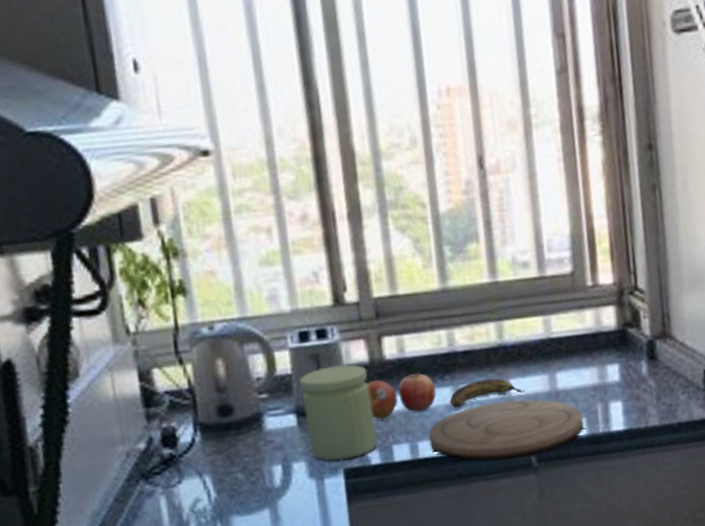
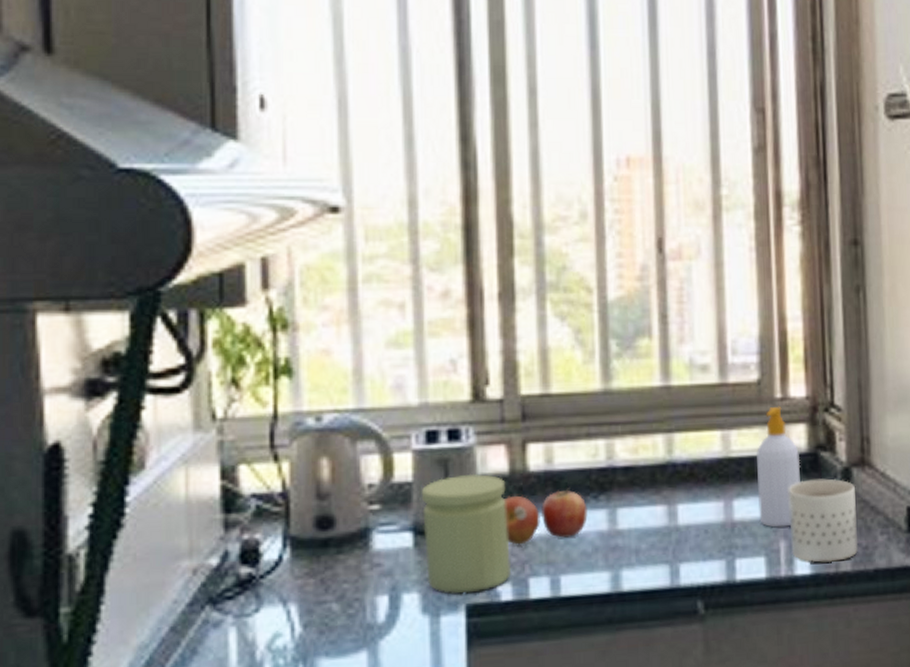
cutting board: present [428,399,584,462] -> none [574,529,763,606]
banana: present [450,378,525,408] -> none [603,502,695,536]
soap bottle: none [573,292,612,394] -> present [757,406,801,528]
mug: none [602,350,664,421] -> present [788,478,859,563]

